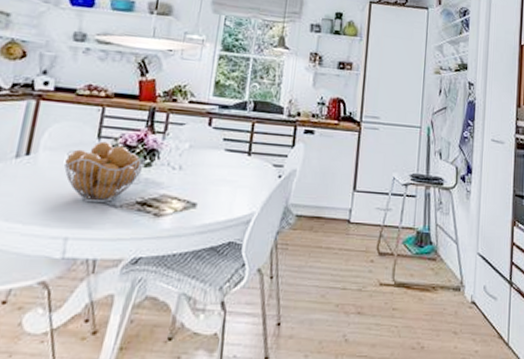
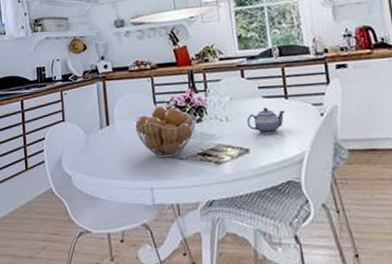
teapot: none [201,161,245,190] -> present [246,107,285,134]

